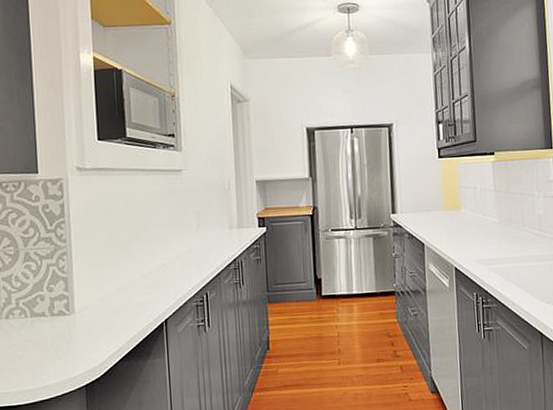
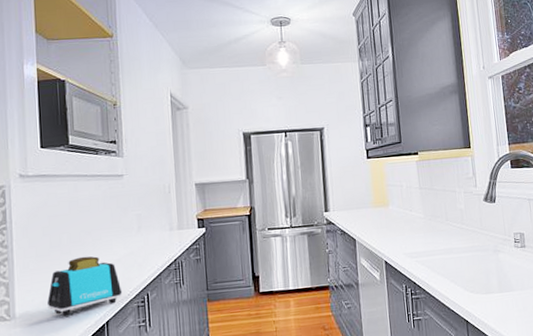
toaster: none [106,252,181,313] -> present [47,256,123,317]

